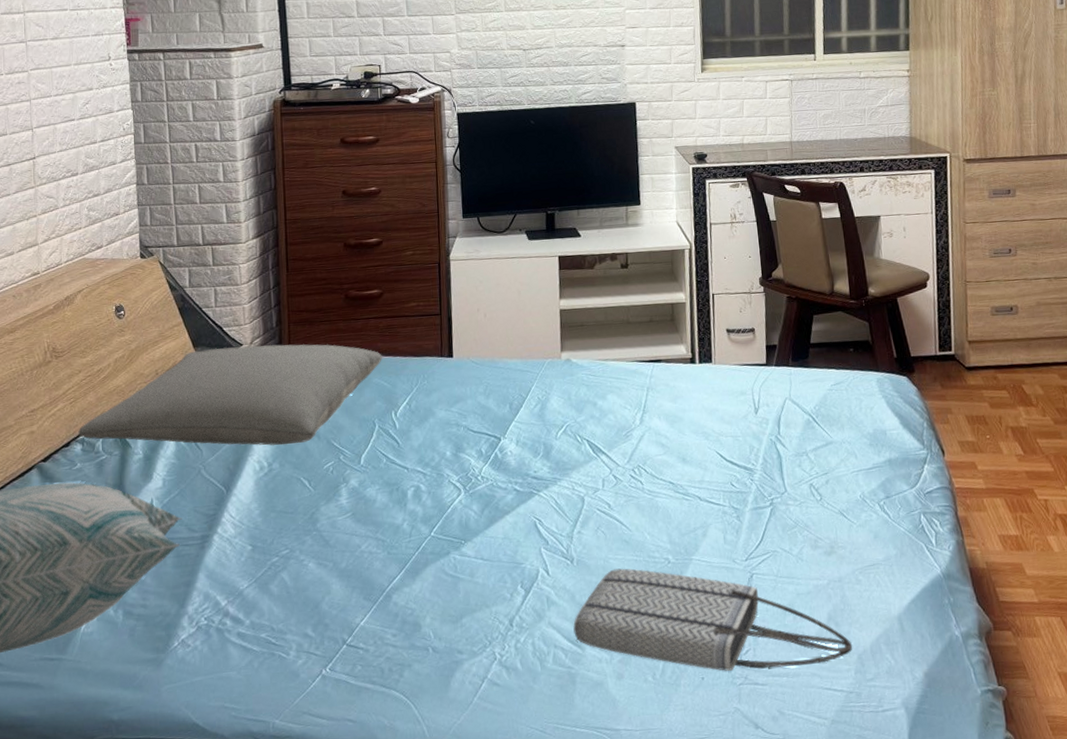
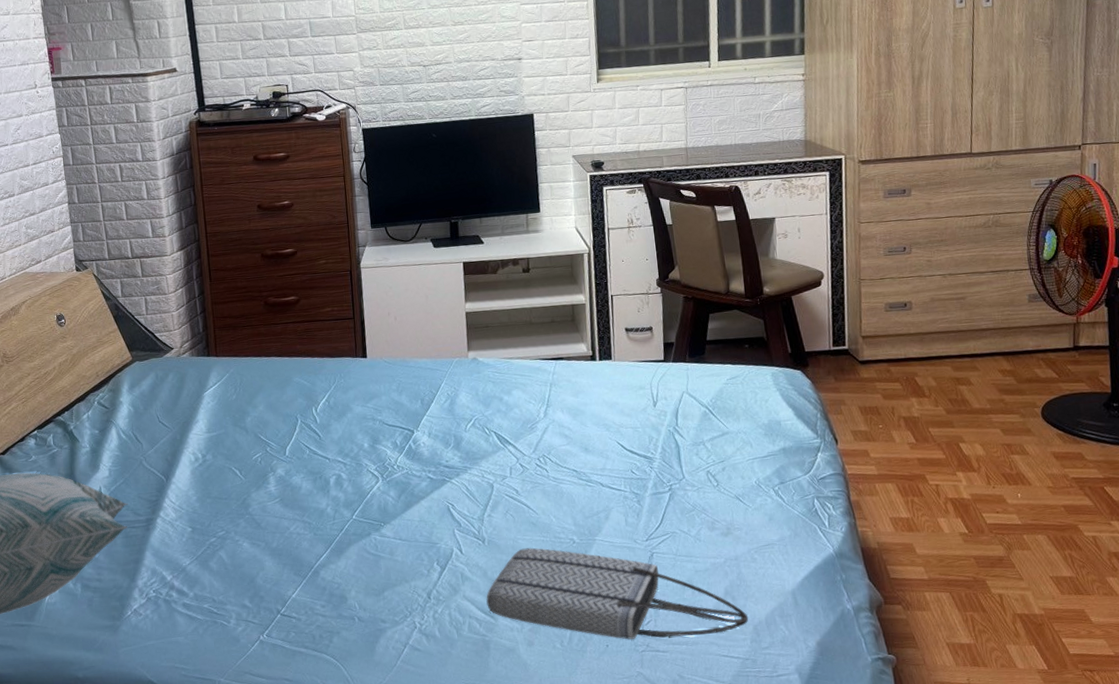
pillow: present [78,344,382,446] -> none [31,347,301,440]

